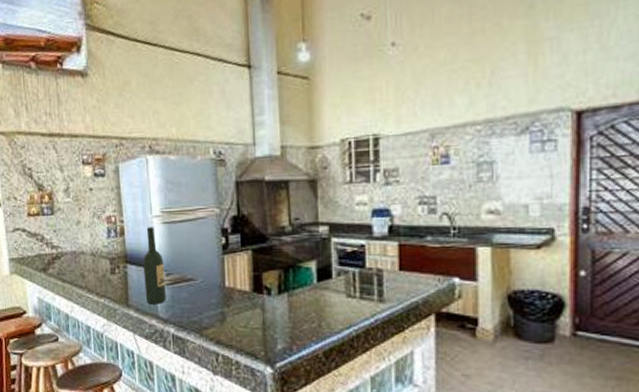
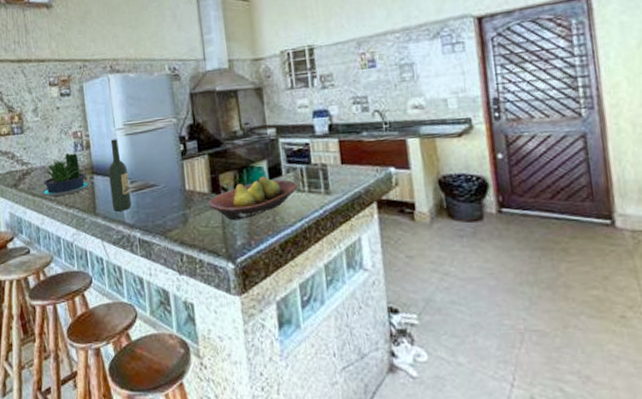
potted plant: none [70,239,125,284] -> present [40,153,91,197]
fruit bowl: none [249,277,348,323] -> present [208,176,298,221]

